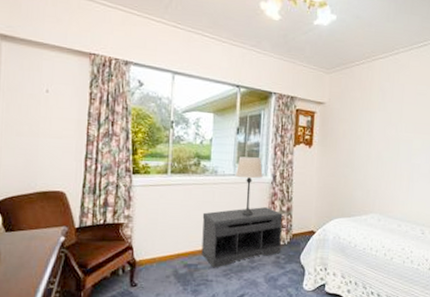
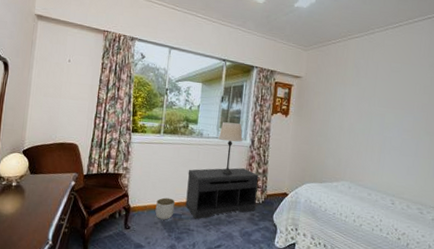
planter: none [166,247,190,272] -> present [155,197,176,220]

